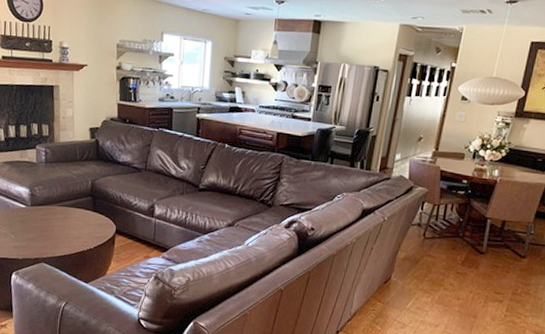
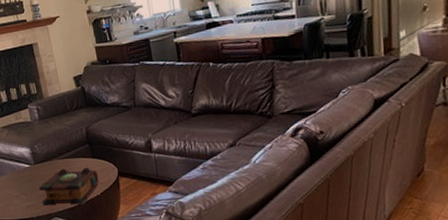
book: none [31,216,96,255] -> present [39,167,99,206]

